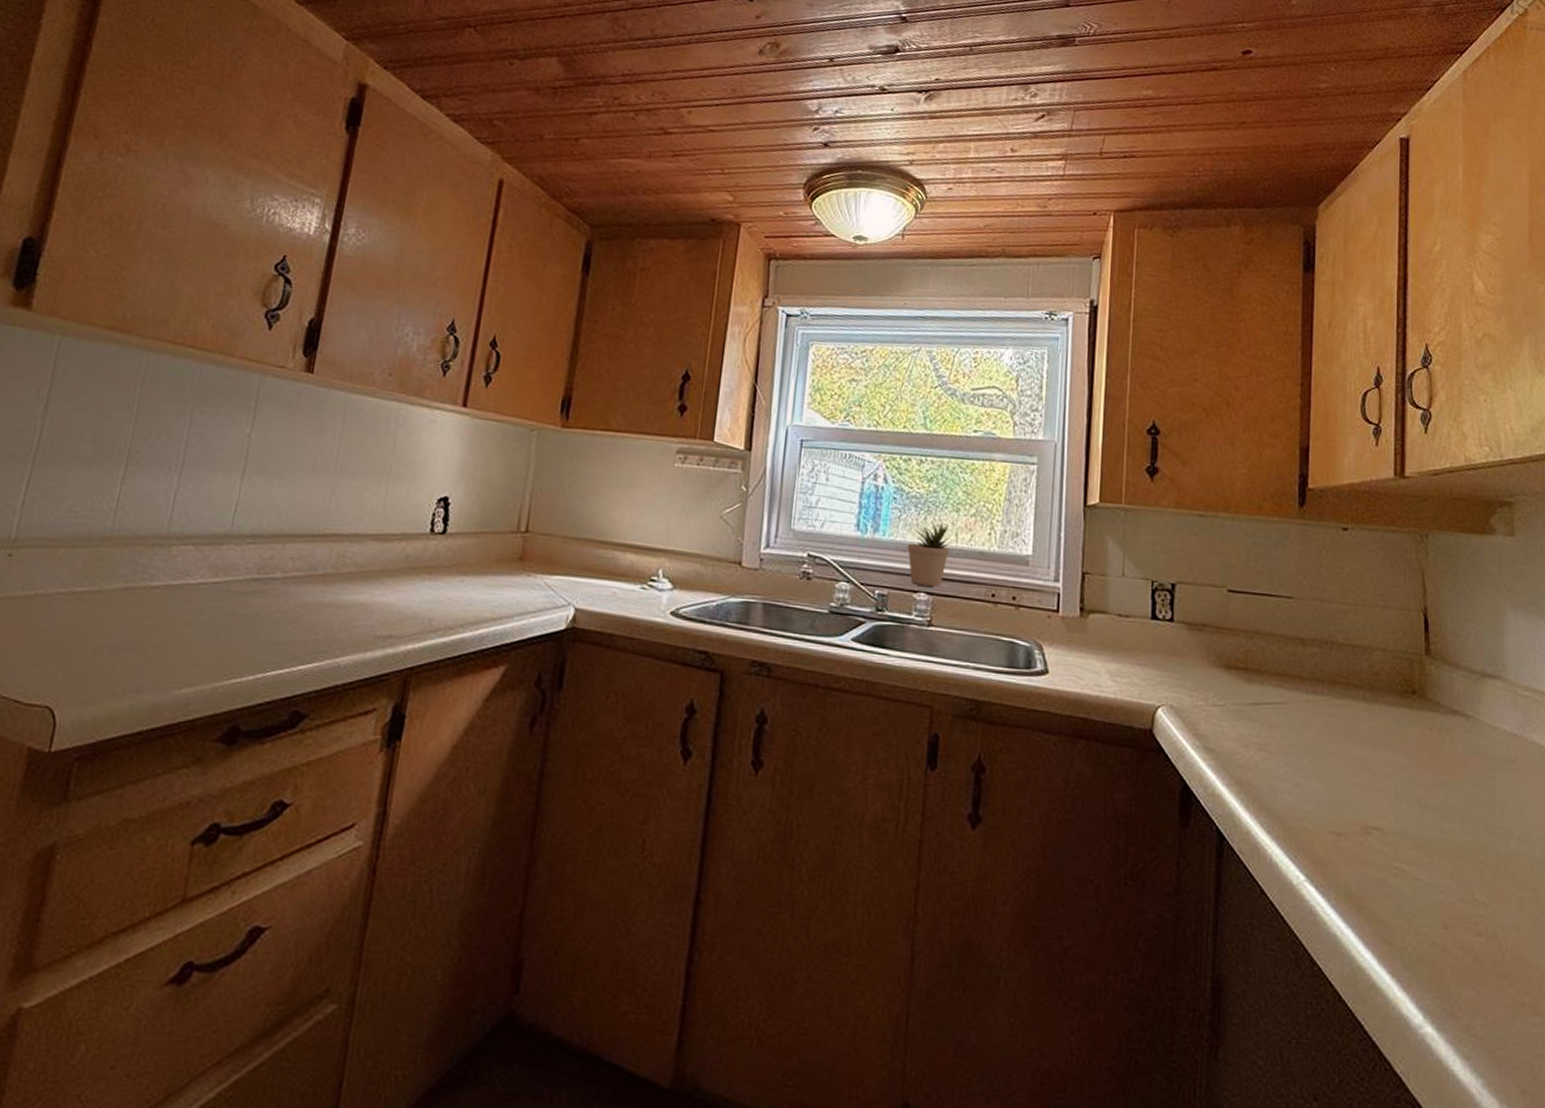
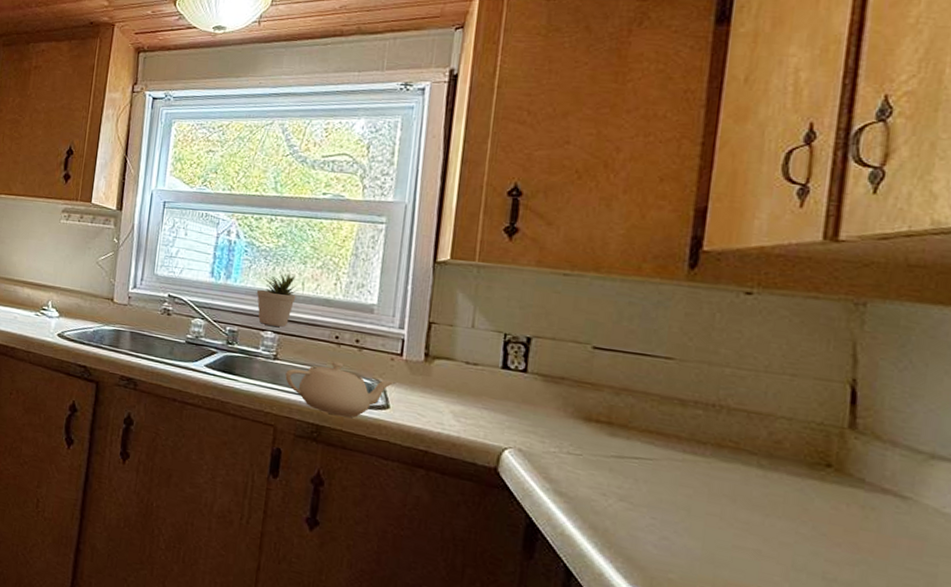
teapot: none [941,623,1053,688] -> present [285,361,395,418]

